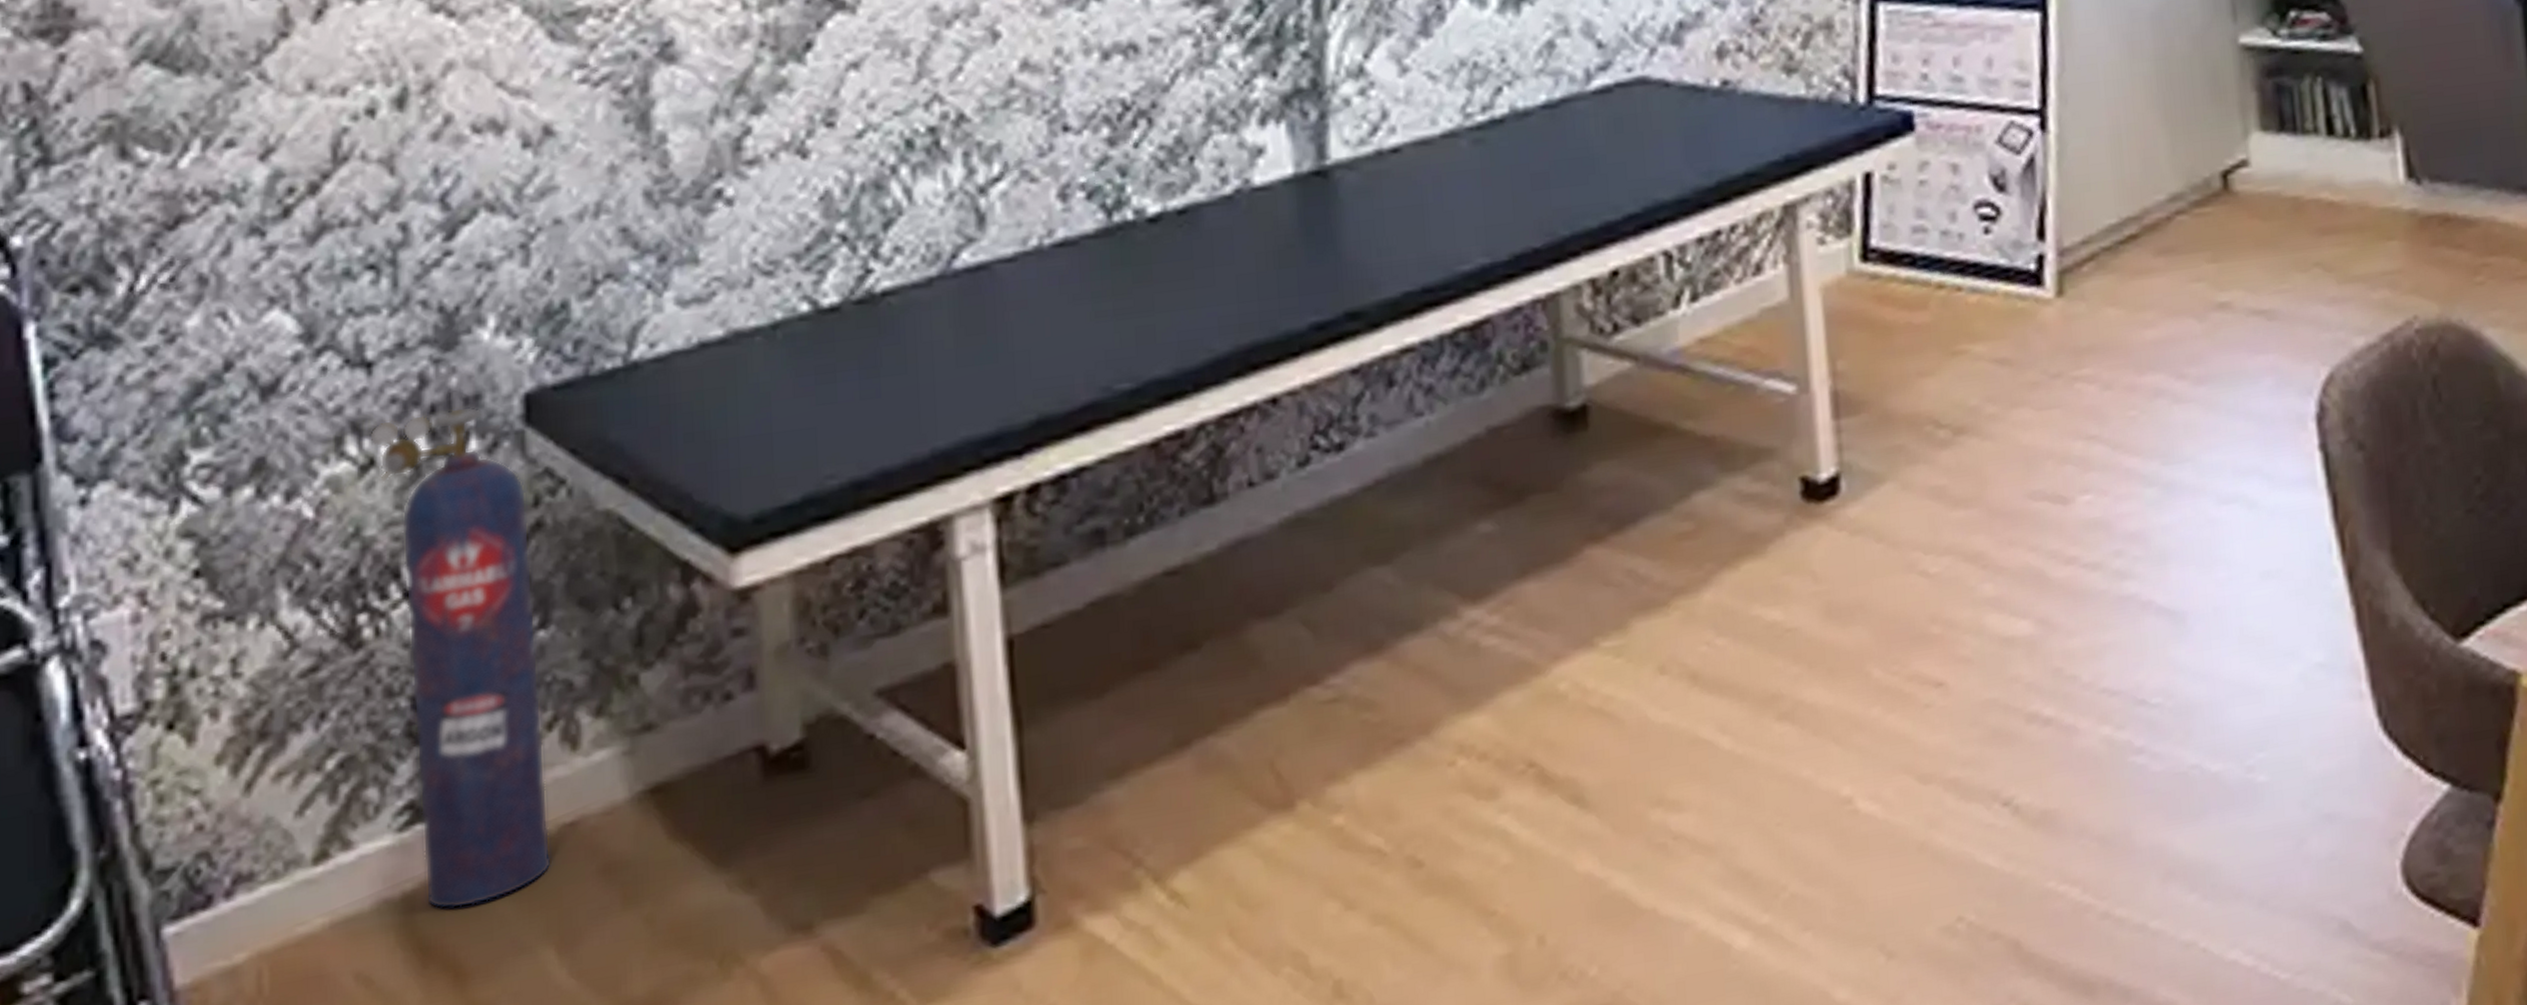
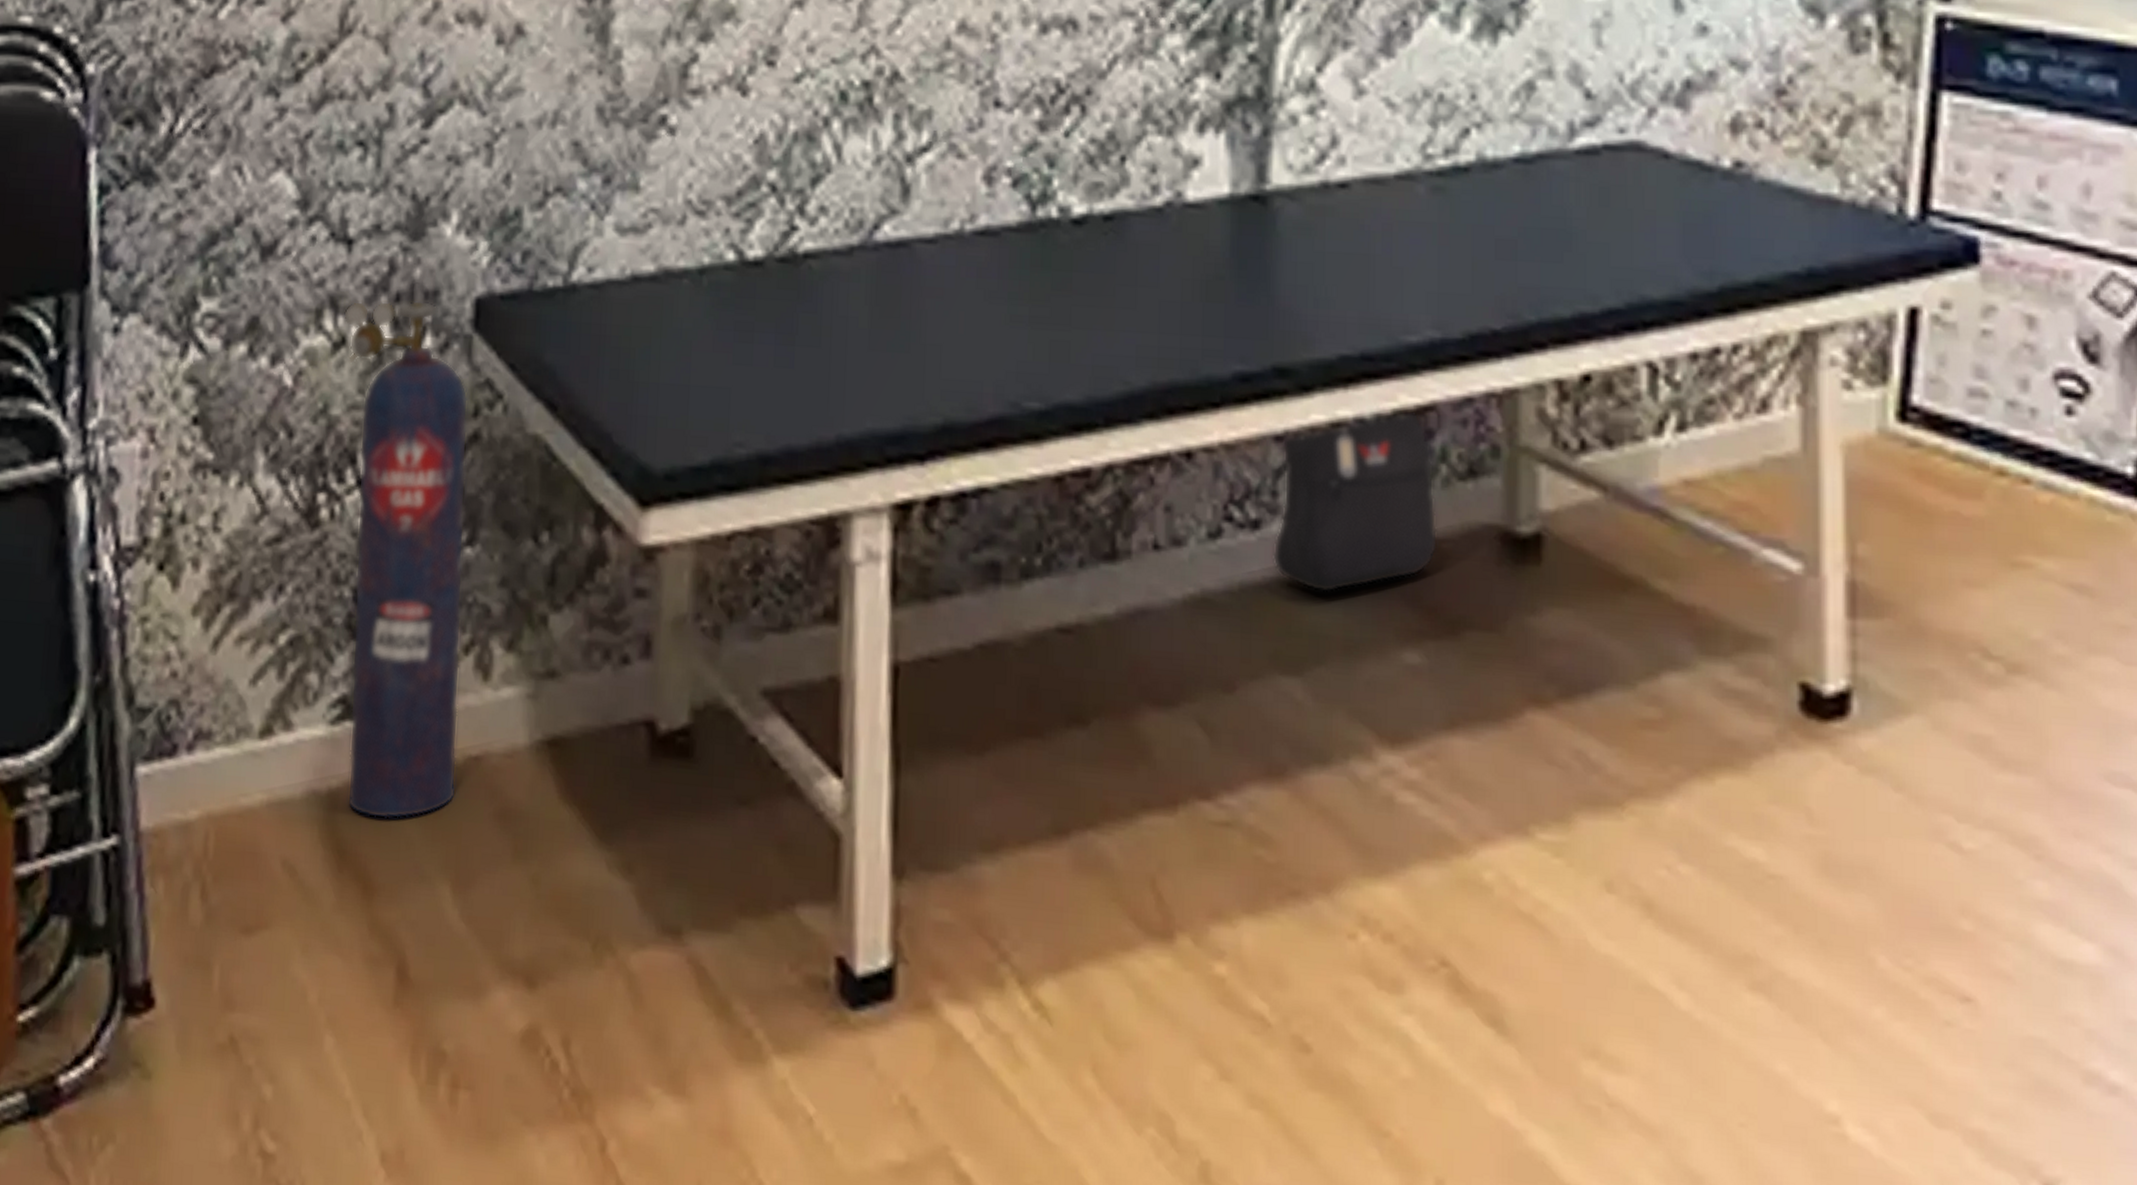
backpack: none [1357,327,1501,492] -> present [1273,411,1438,593]

